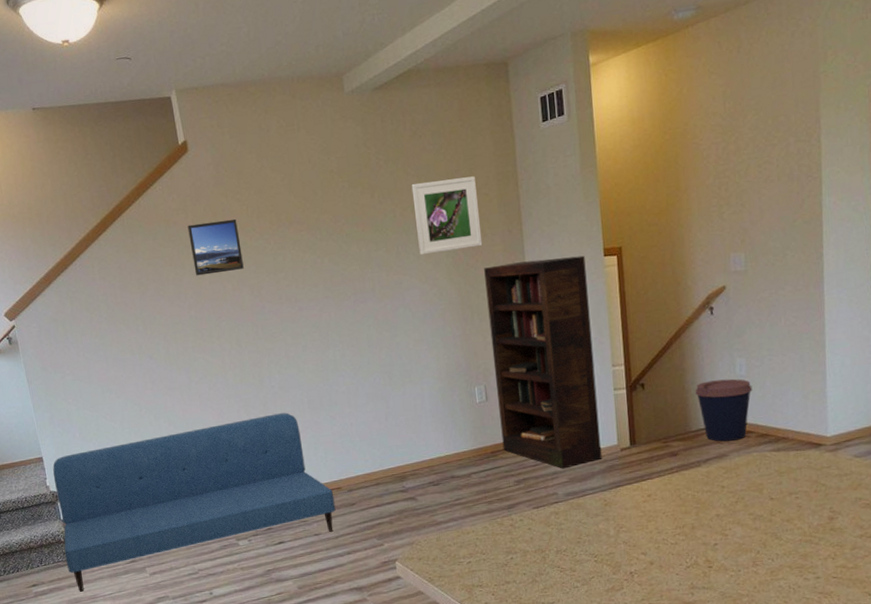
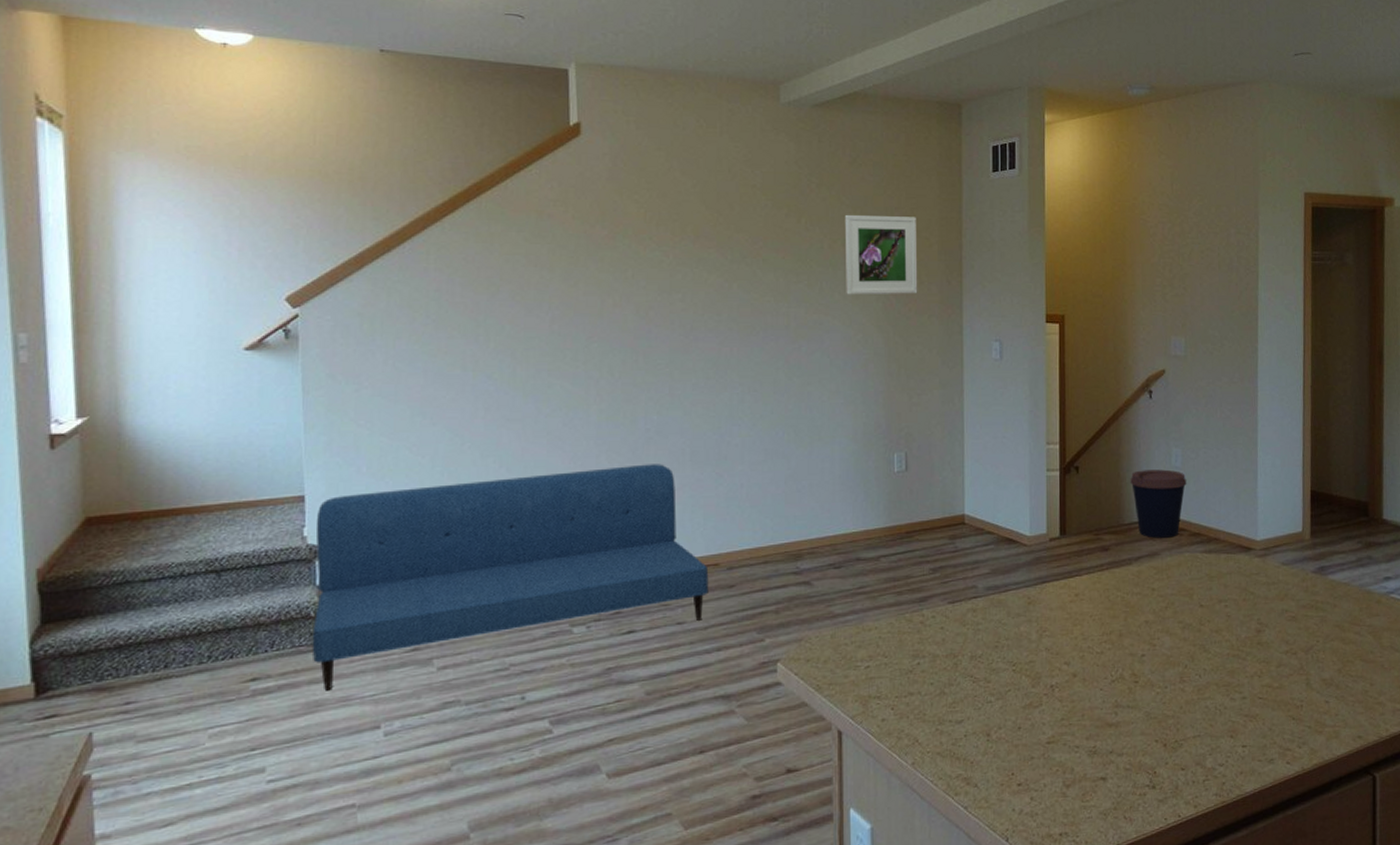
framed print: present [187,218,244,276] -> none [565,220,631,284]
bookcase: present [484,255,602,469] -> none [917,317,1029,558]

